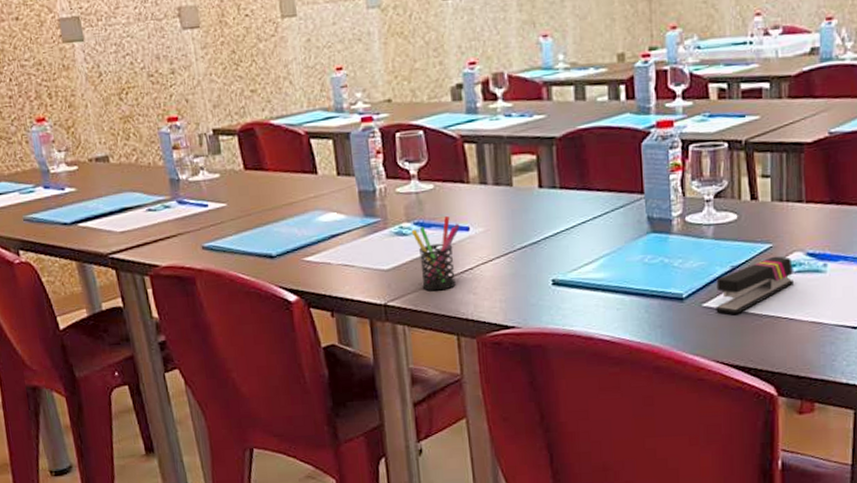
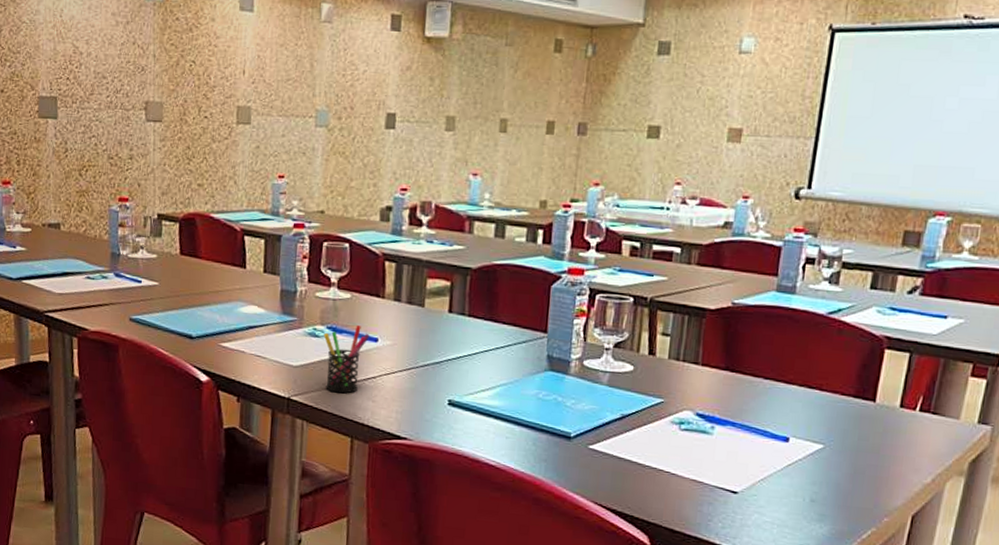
stapler: present [716,256,793,314] -> none [601,411,681,461]

